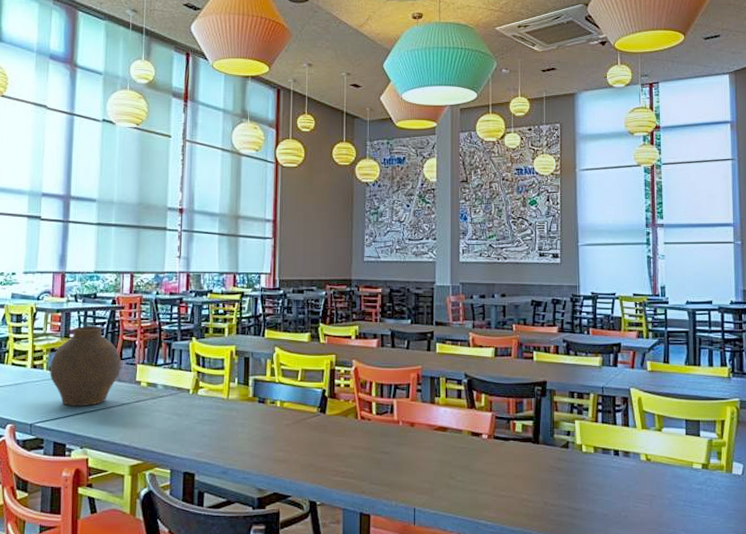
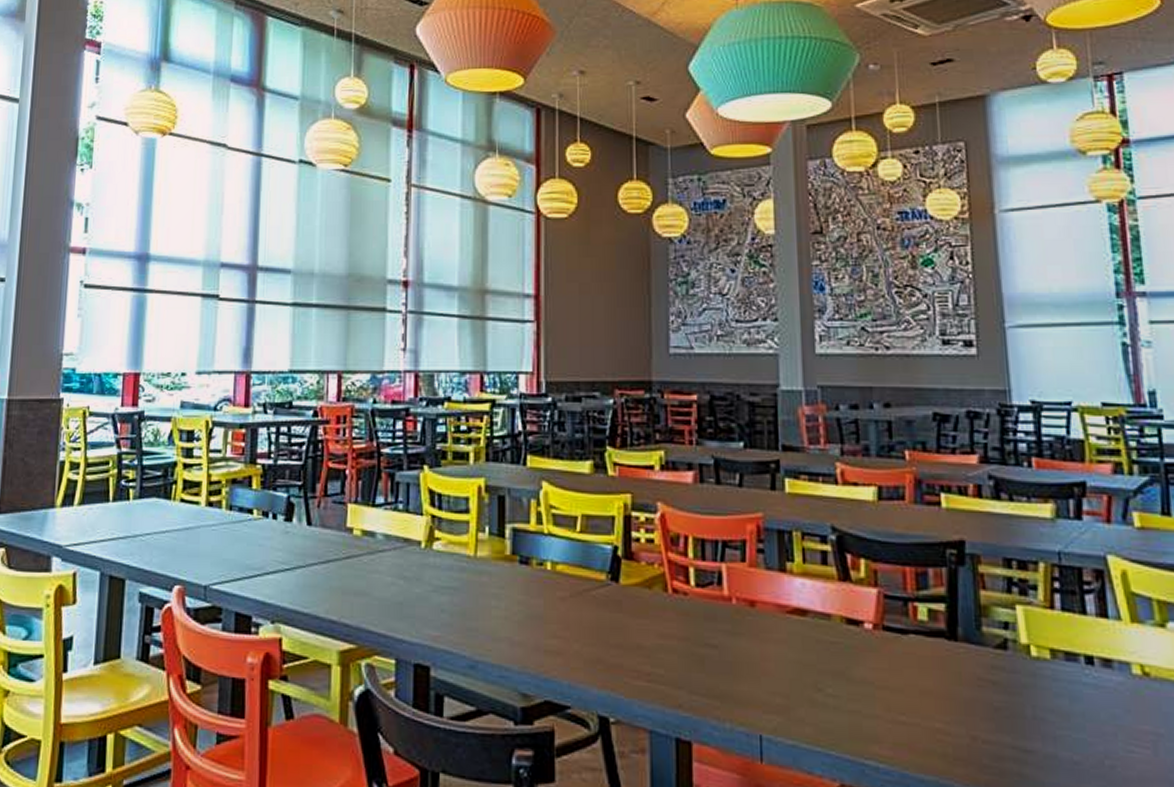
vase: present [49,326,121,407] -> none [230,448,326,563]

